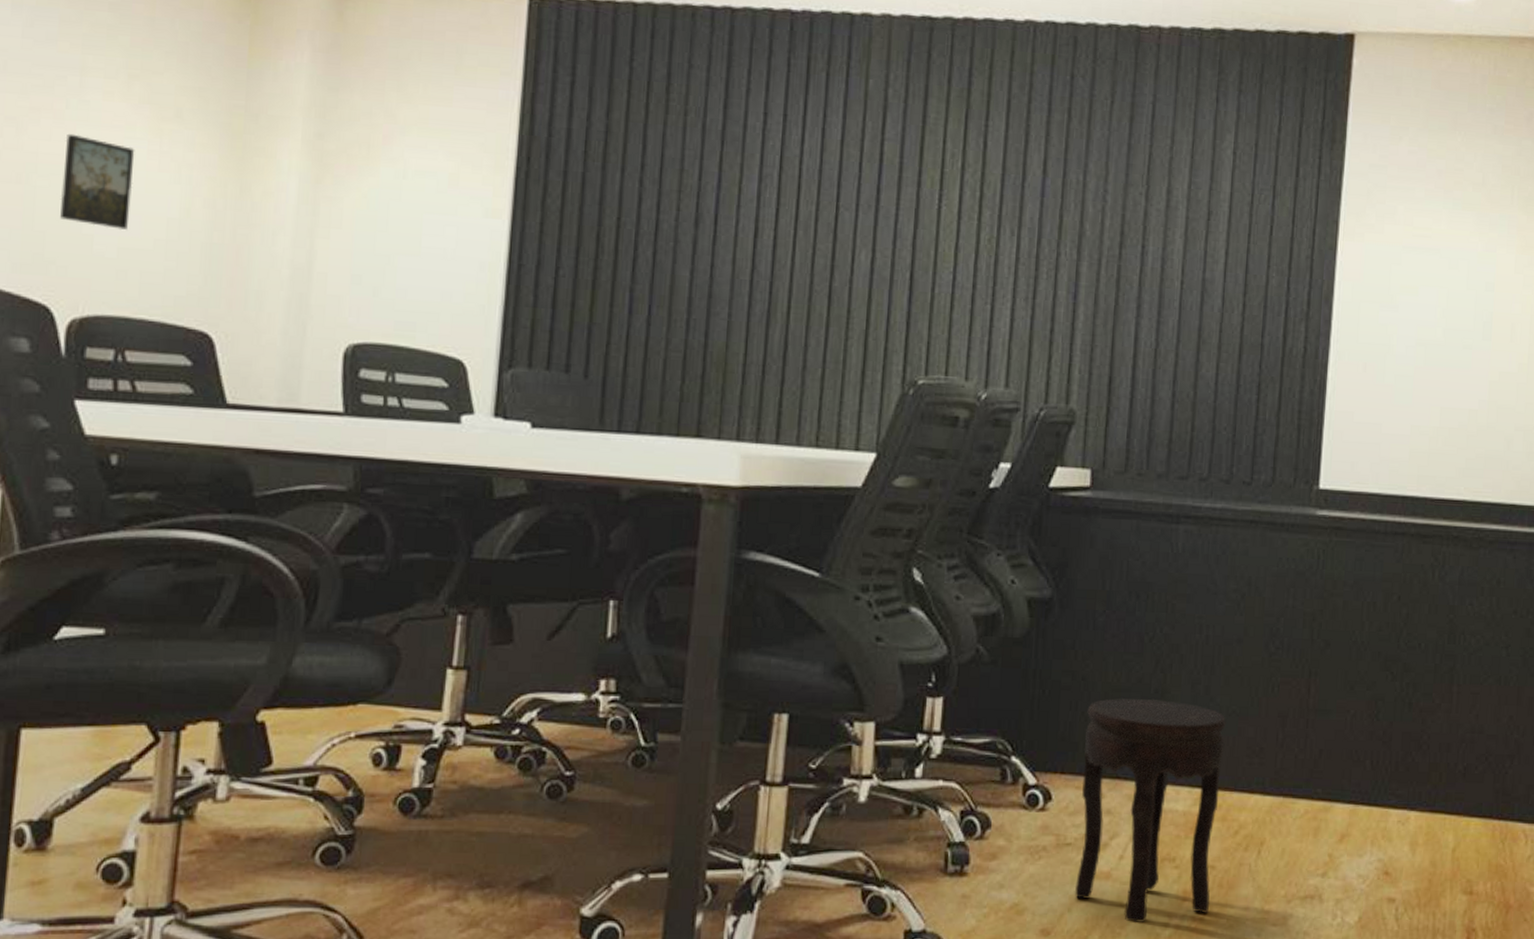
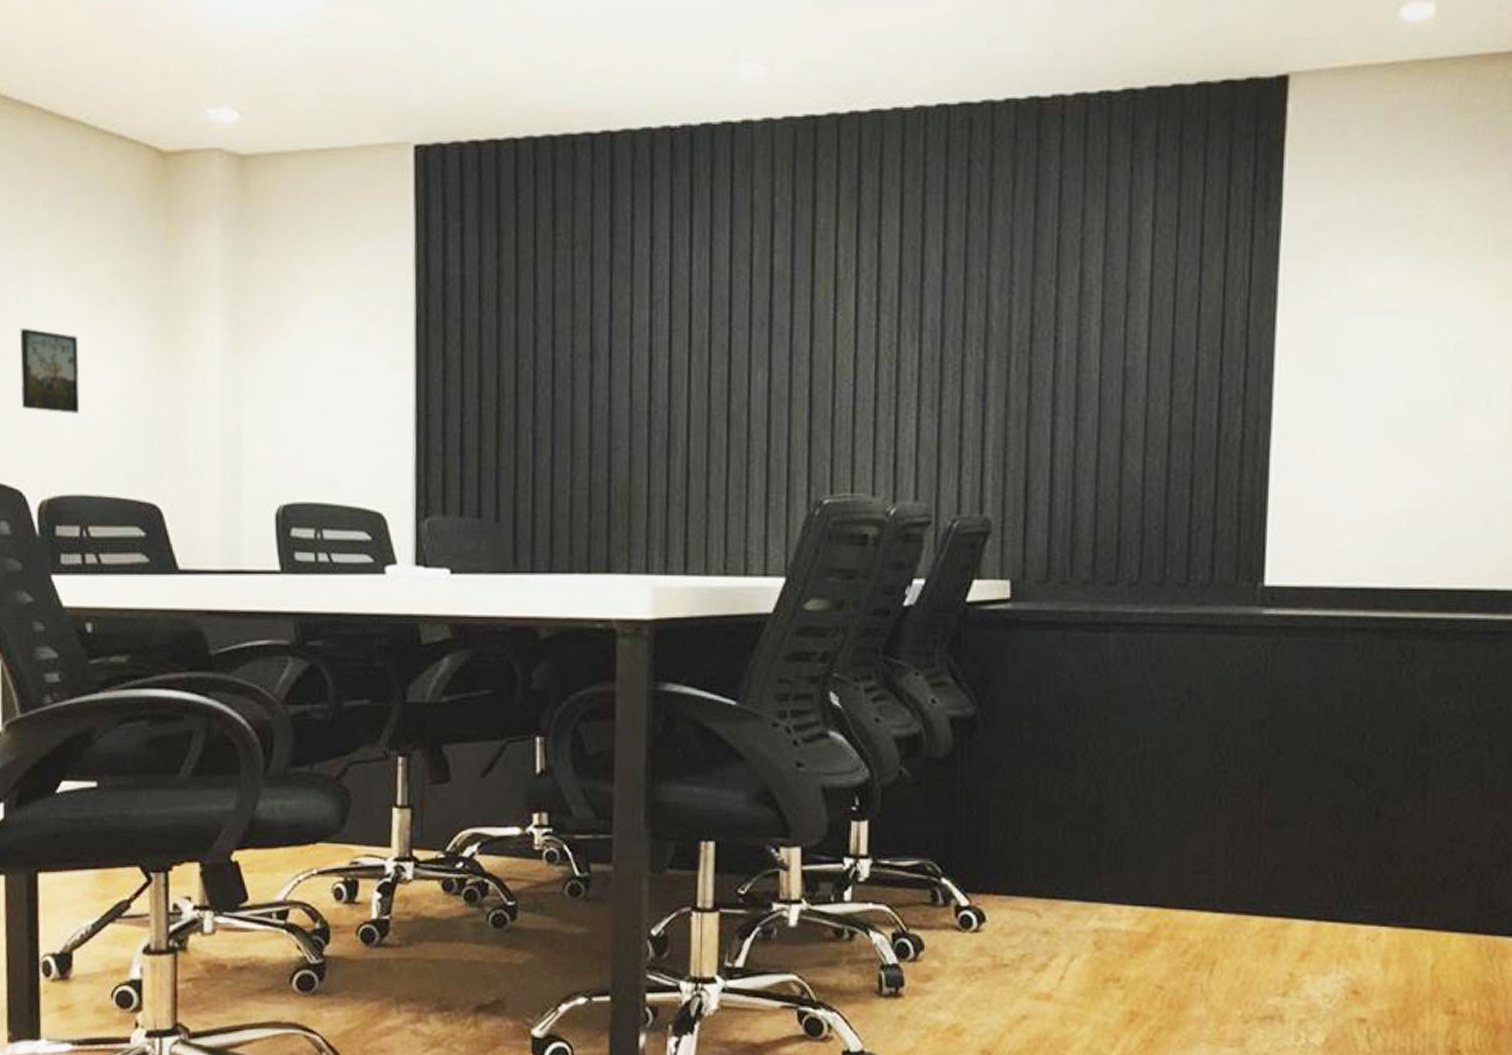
side table: present [1074,697,1226,922] -> none [1014,815,1169,1043]

